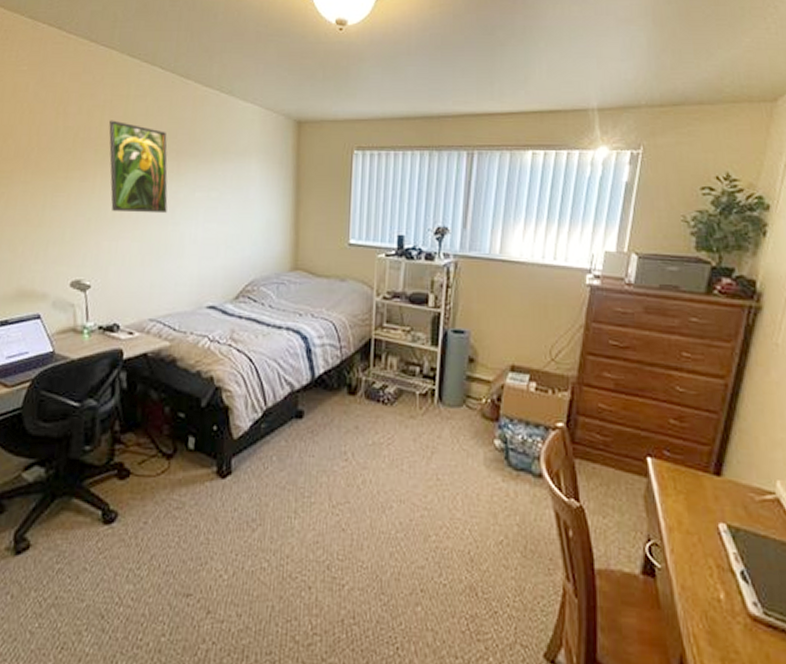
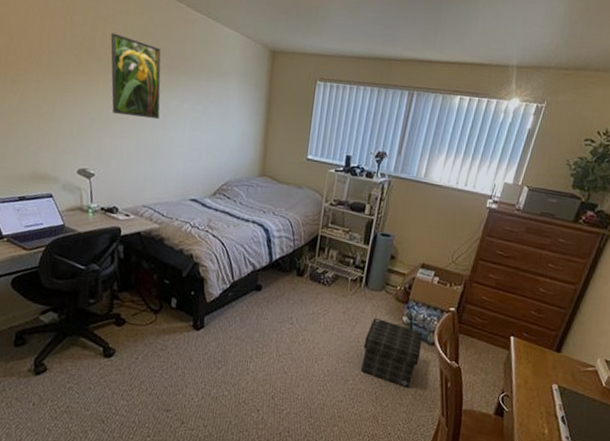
storage box: none [444,443,525,542] -> present [360,317,423,388]

